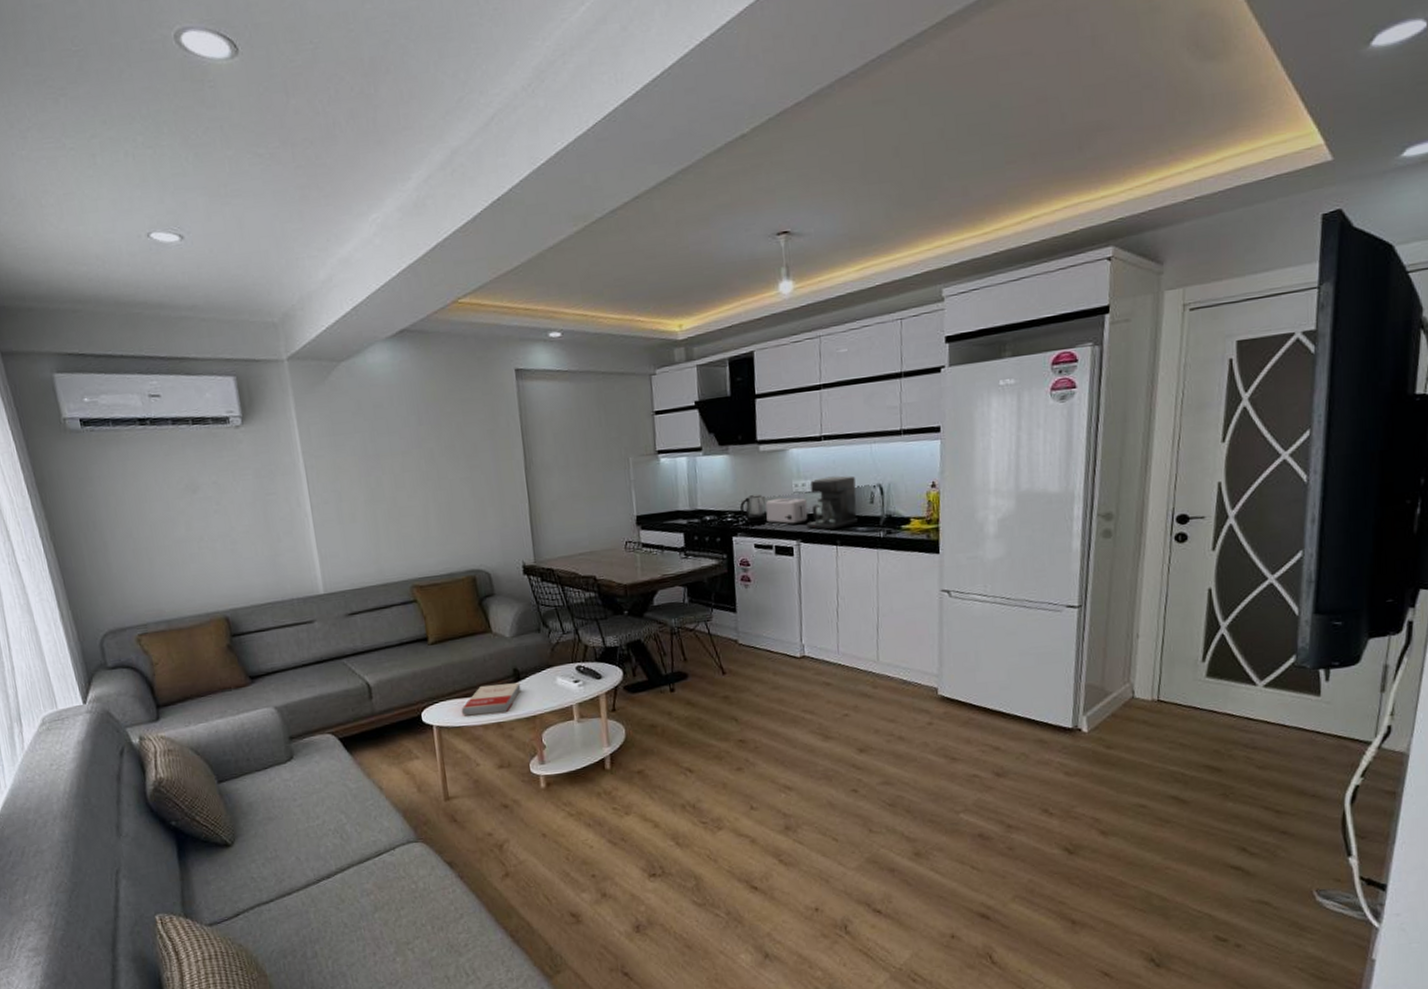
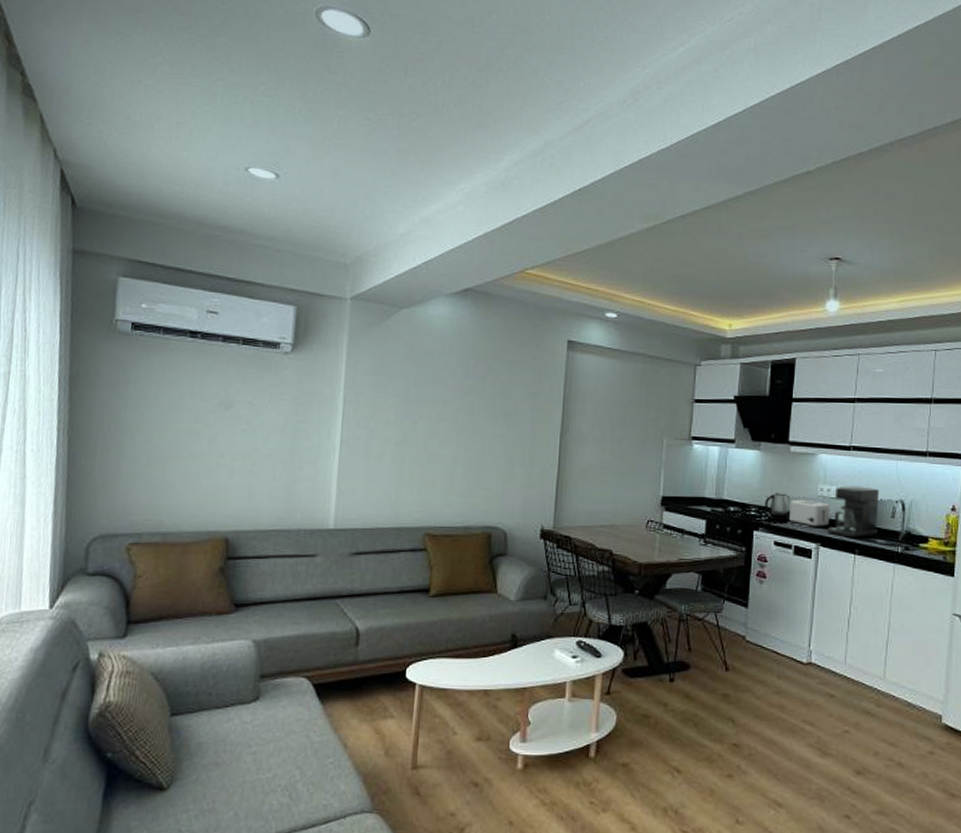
book: present [461,682,521,716] -> none [448,647,516,679]

